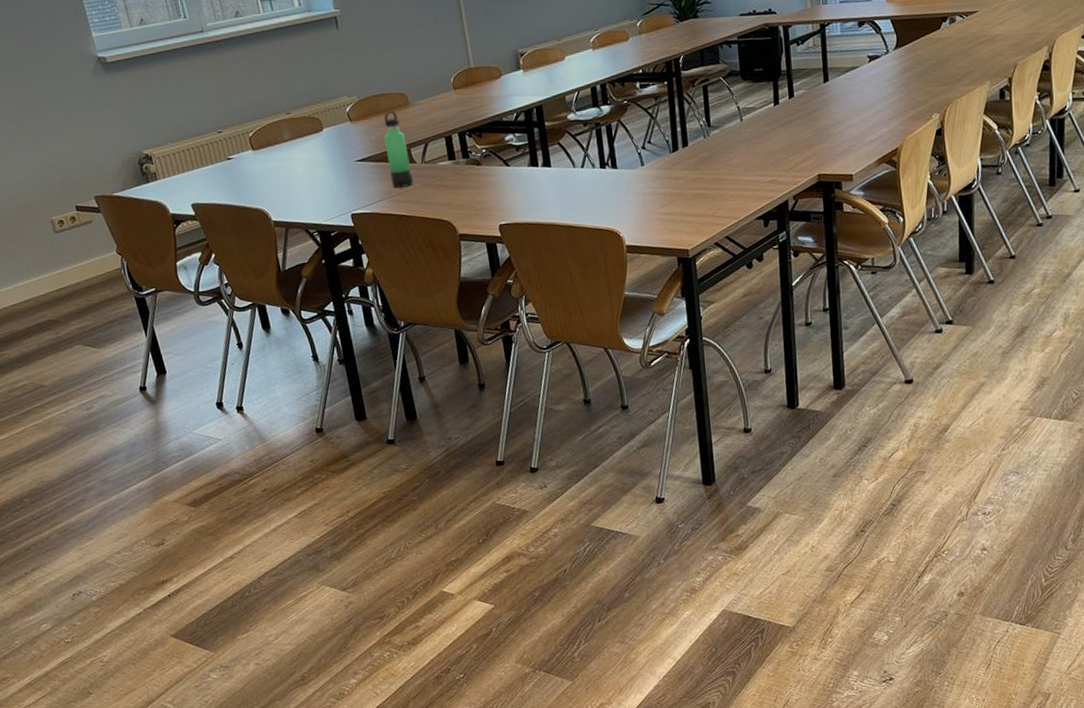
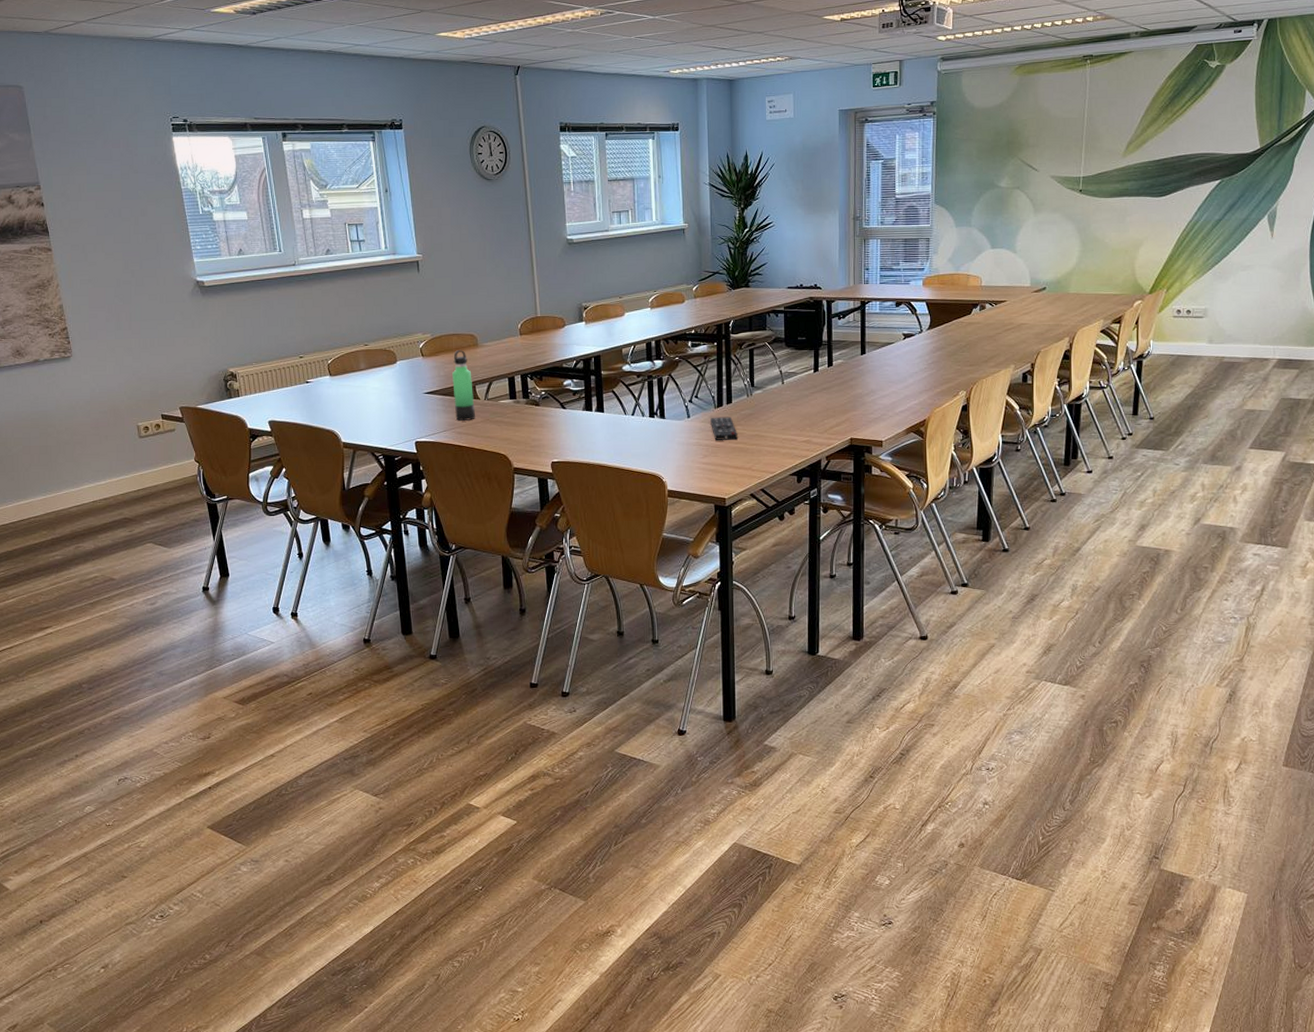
remote control: none [666,161,697,188] -> present [710,416,738,440]

